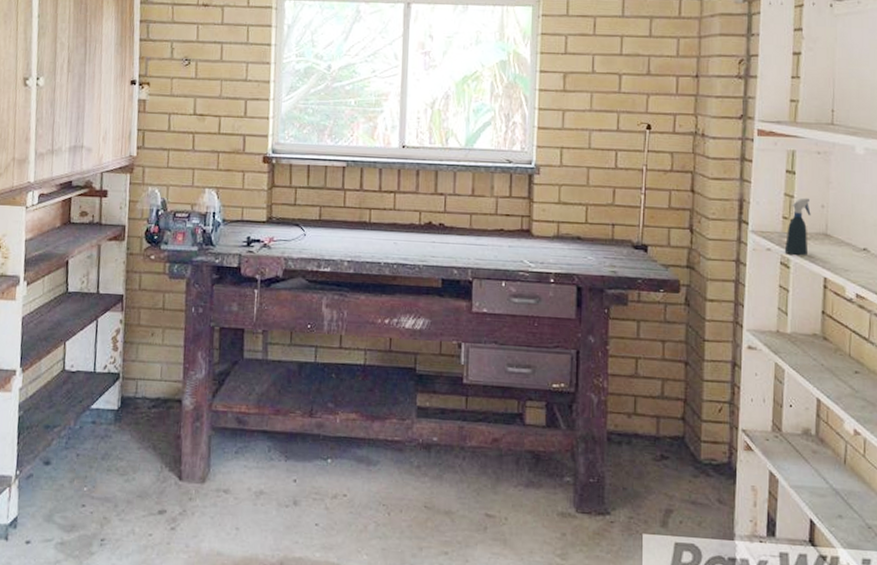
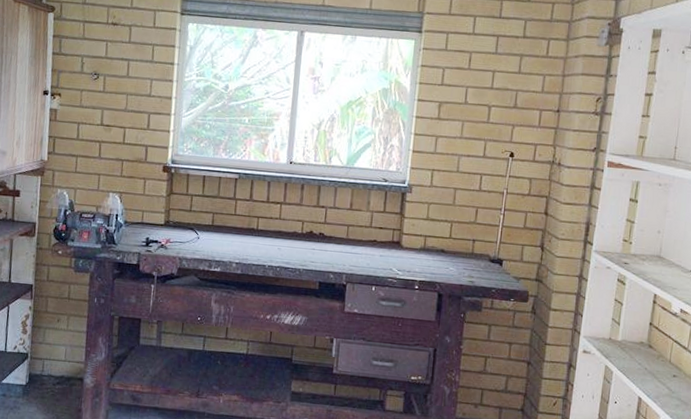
spray bottle: present [784,197,811,256] -> none [622,223,648,275]

